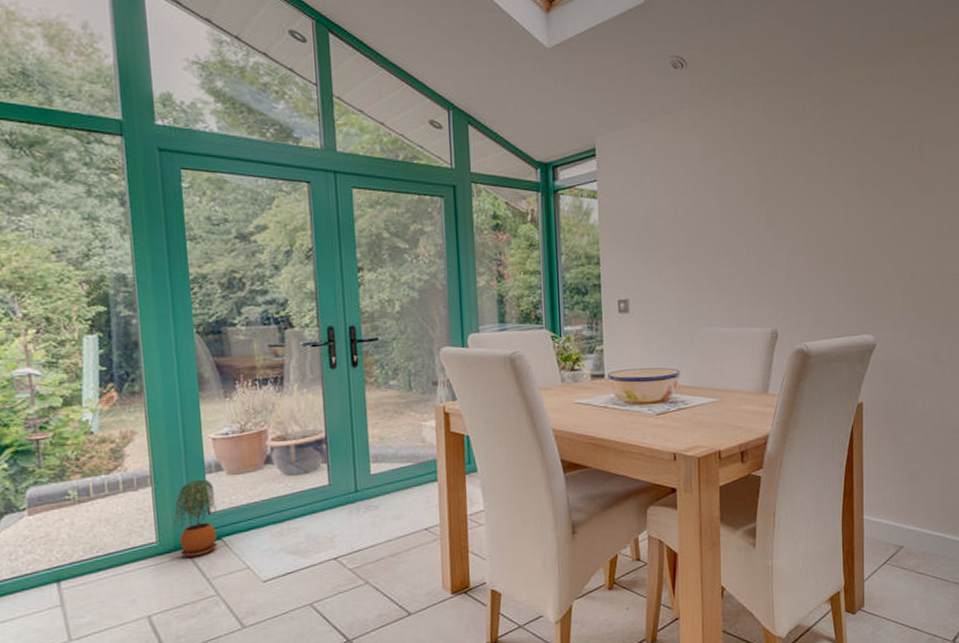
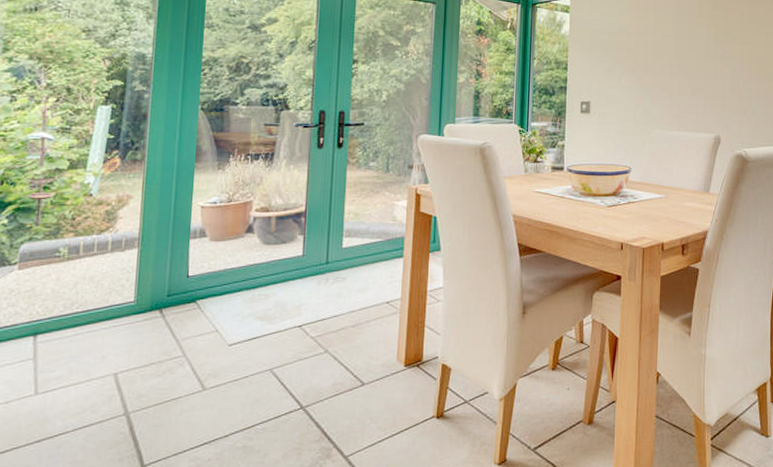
potted plant: present [172,479,218,557] -> none [151,244,196,318]

